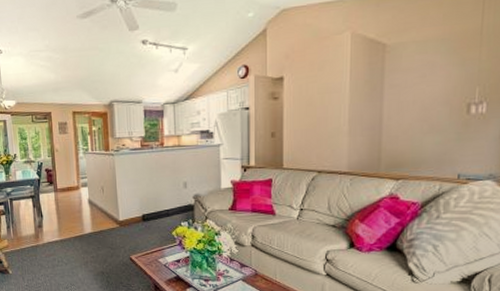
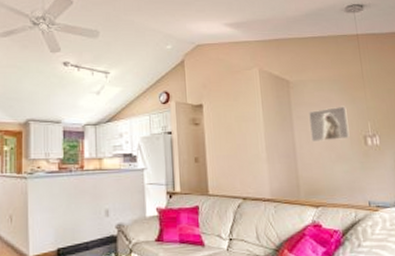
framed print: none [403,69,452,112] -> present [309,106,350,142]

